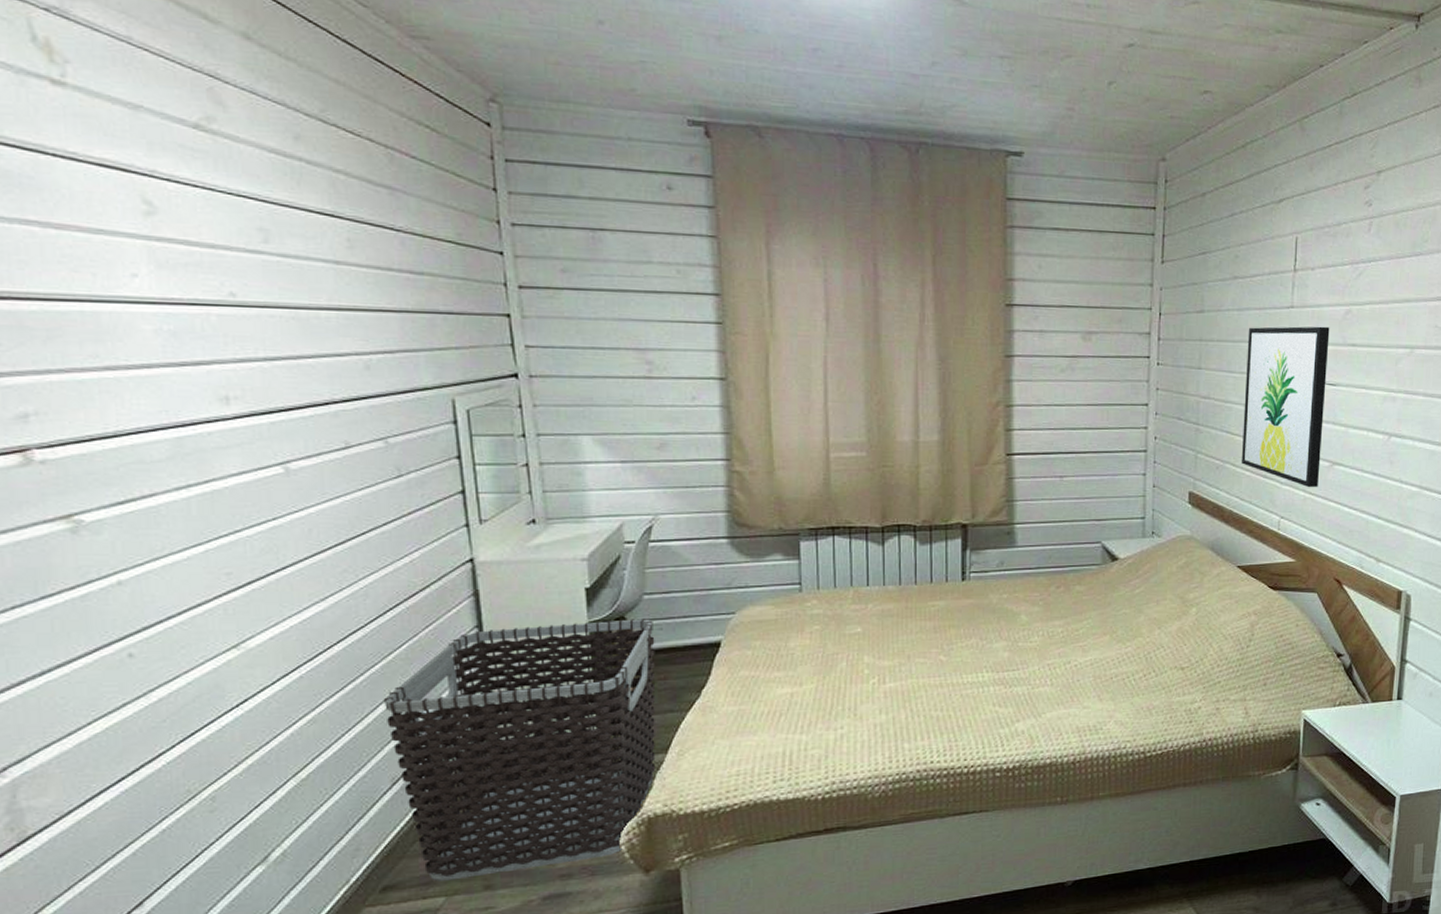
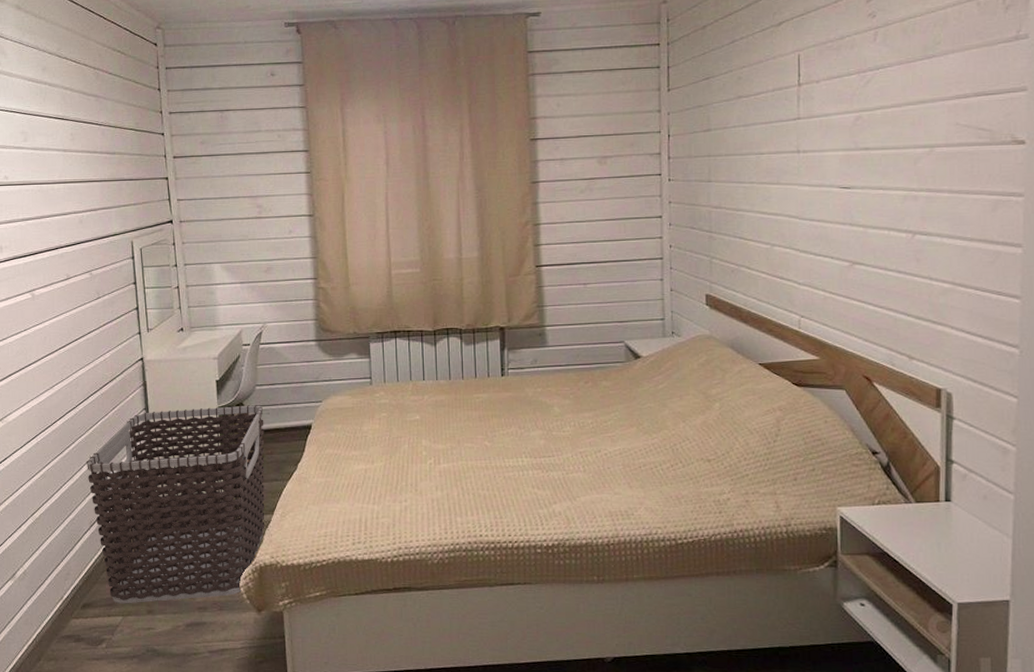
wall art: present [1241,326,1330,488] -> none [755,133,840,288]

